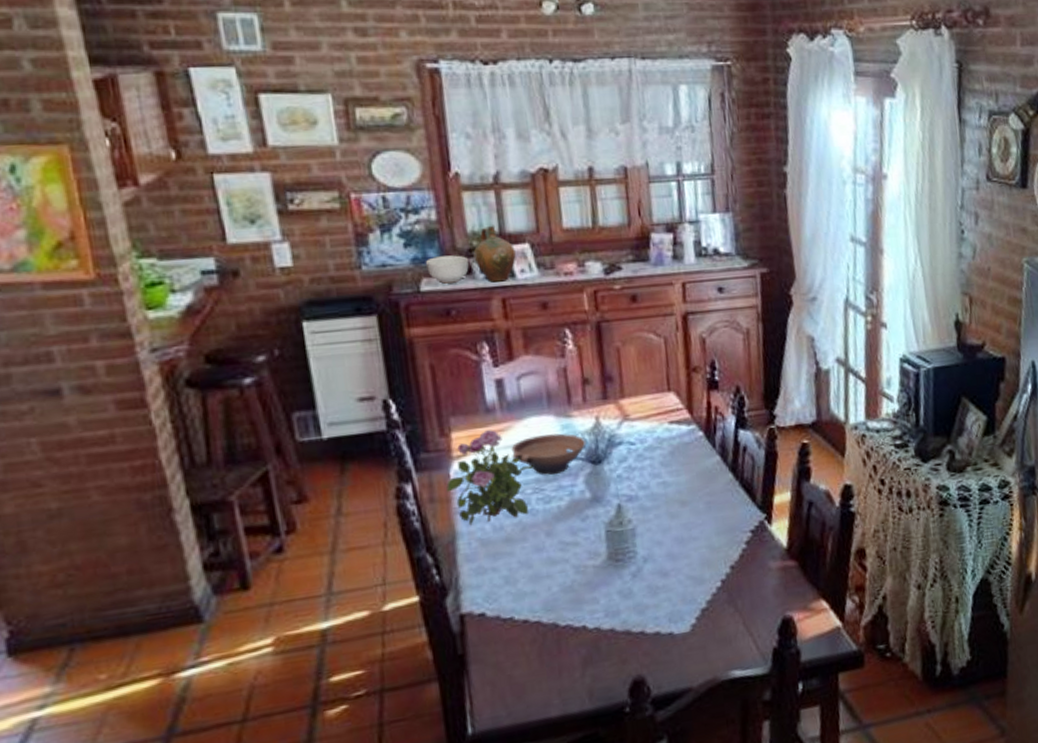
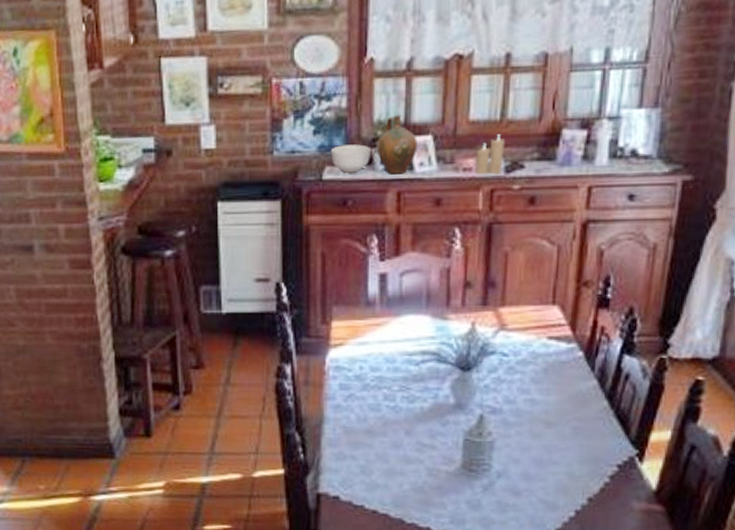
flower bouquet: present [446,430,533,526] -> none [321,323,403,413]
bowl: present [511,433,587,475] -> none [385,335,459,375]
candle: none [574,240,603,279] -> present [475,134,505,176]

